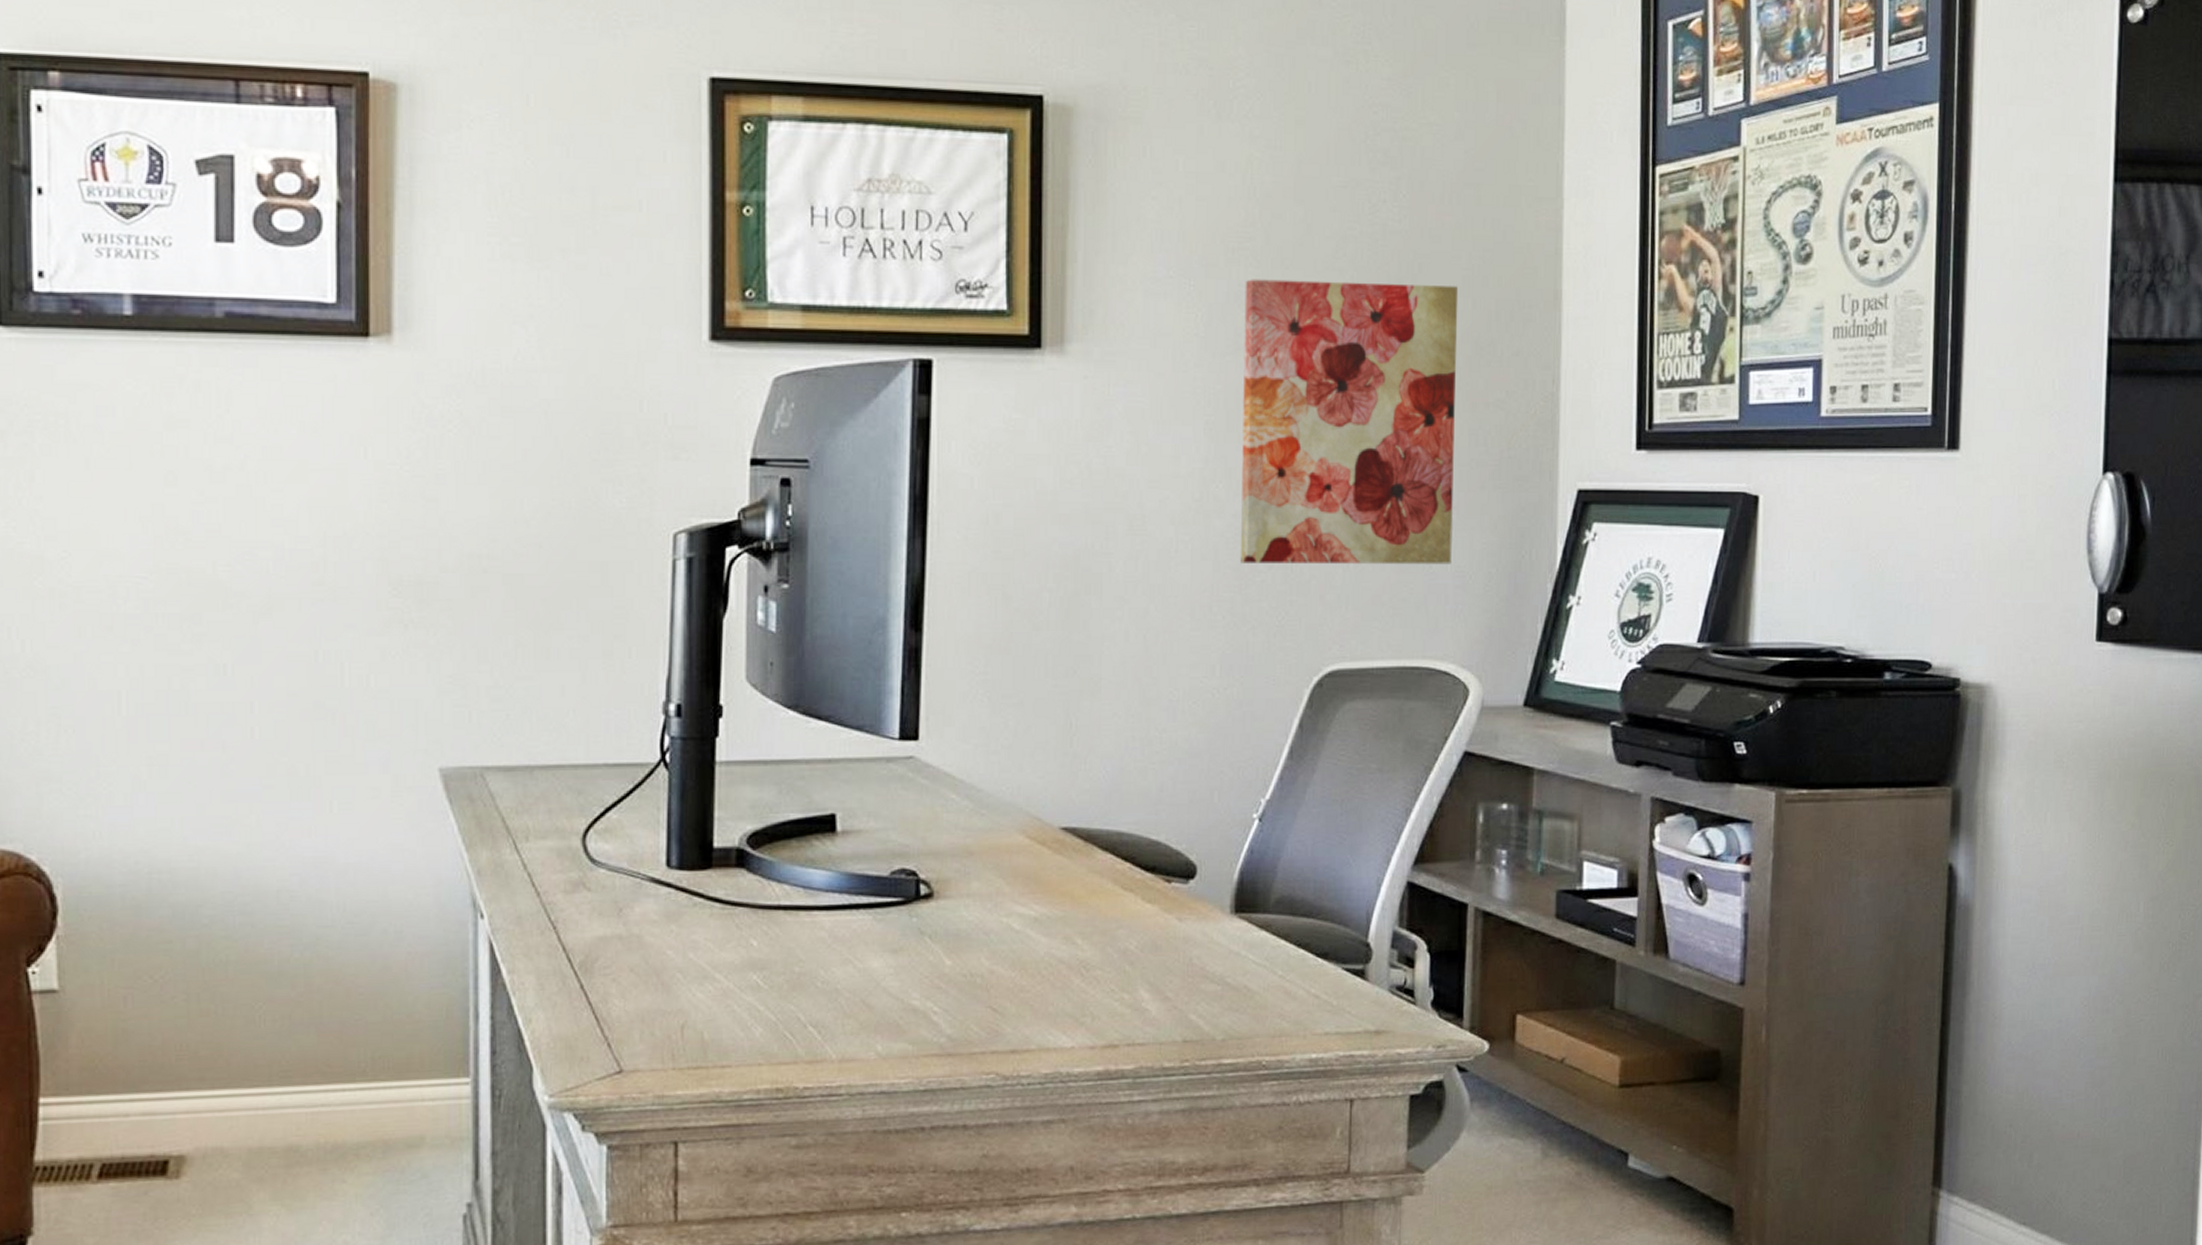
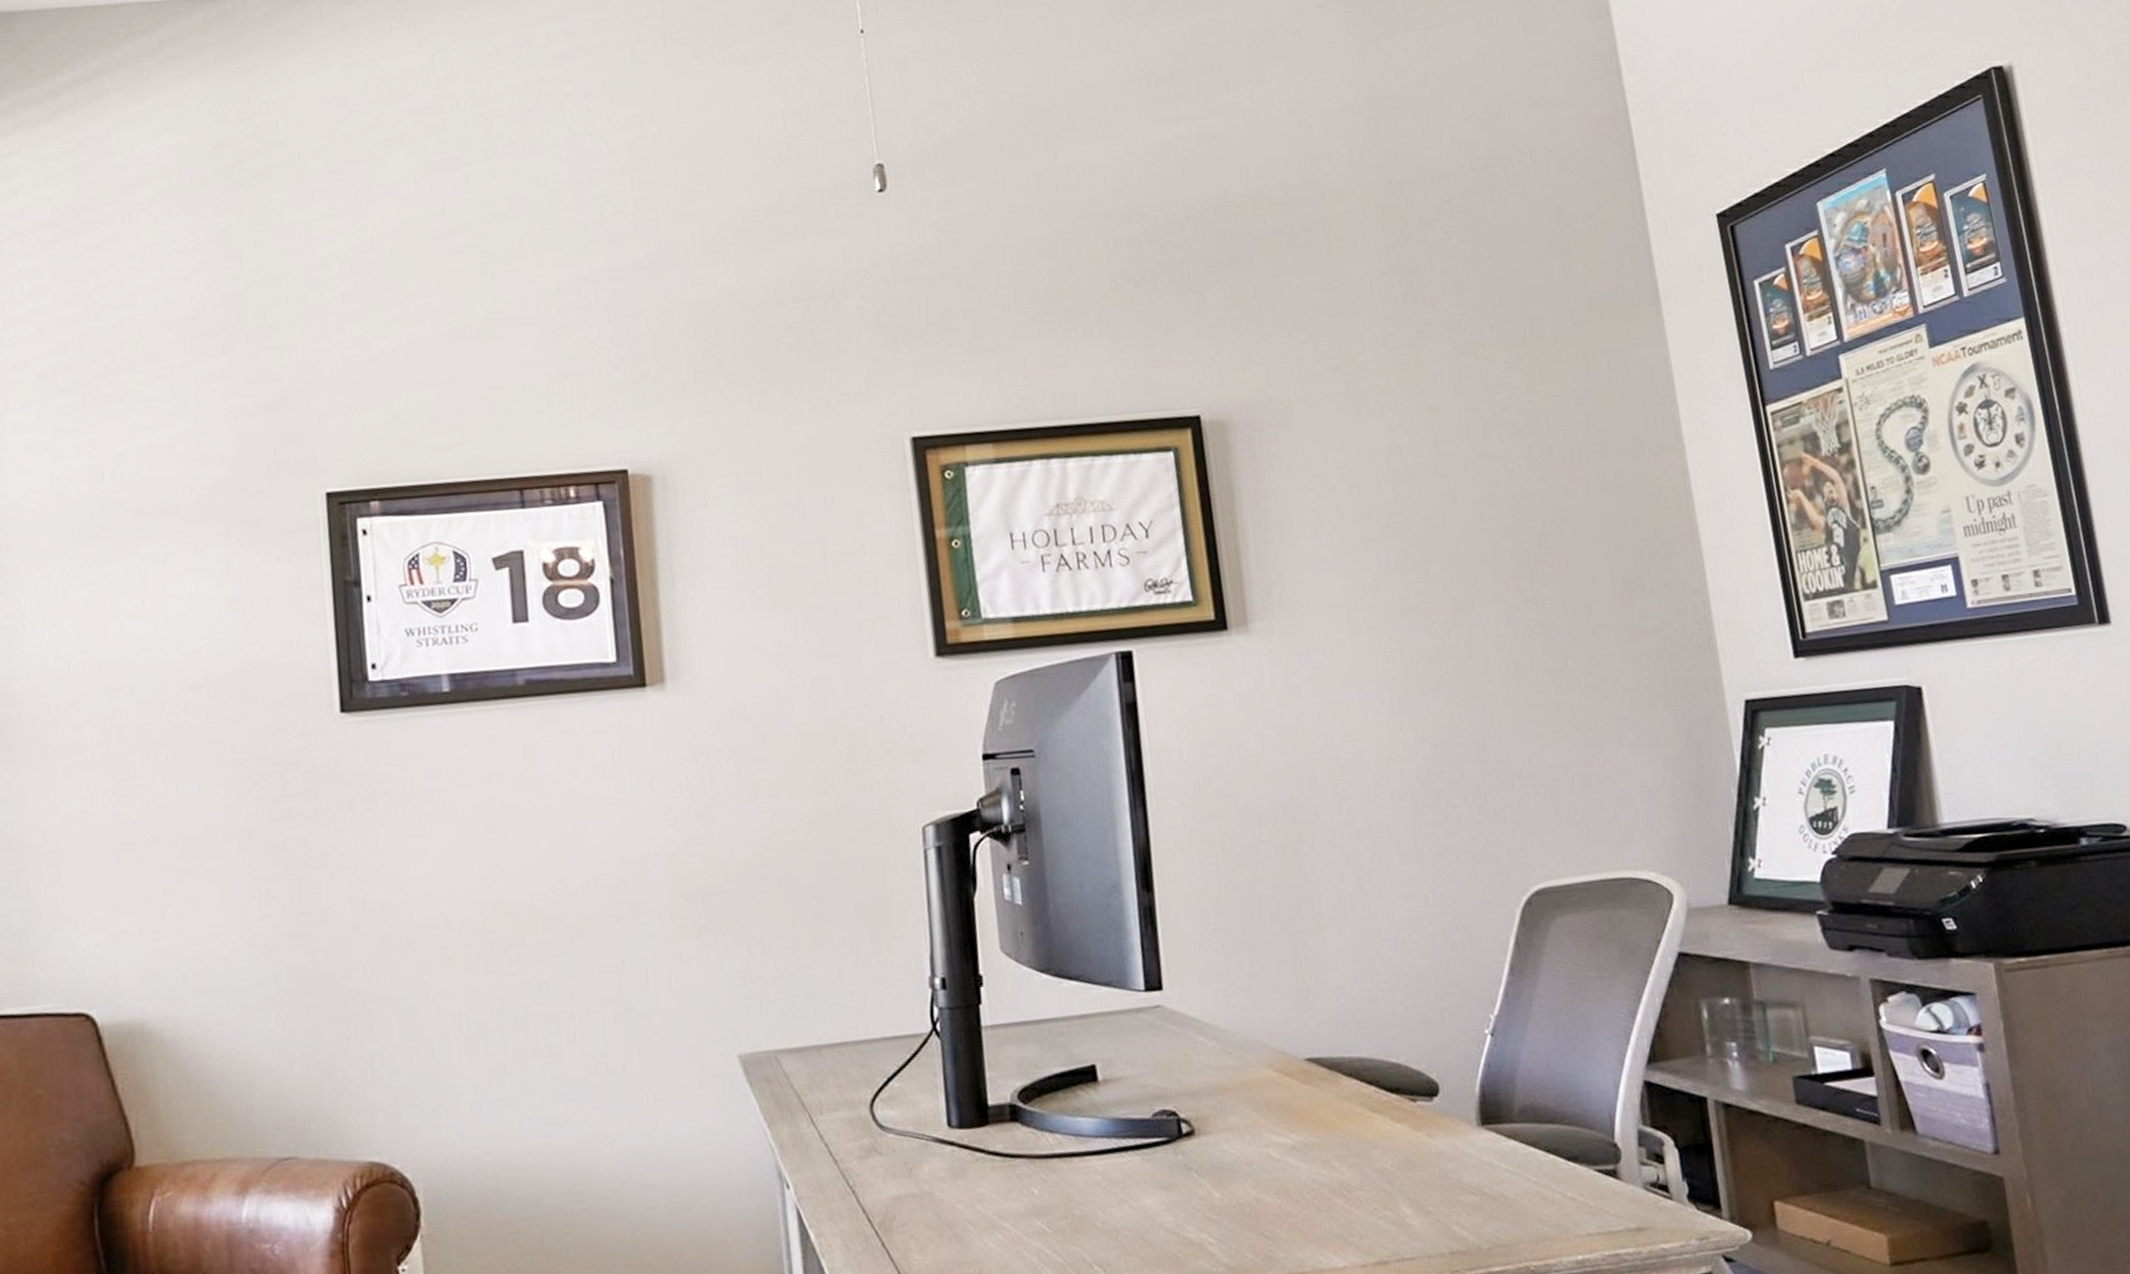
wall art: present [1241,279,1459,565] -> none [1403,532,1636,800]

